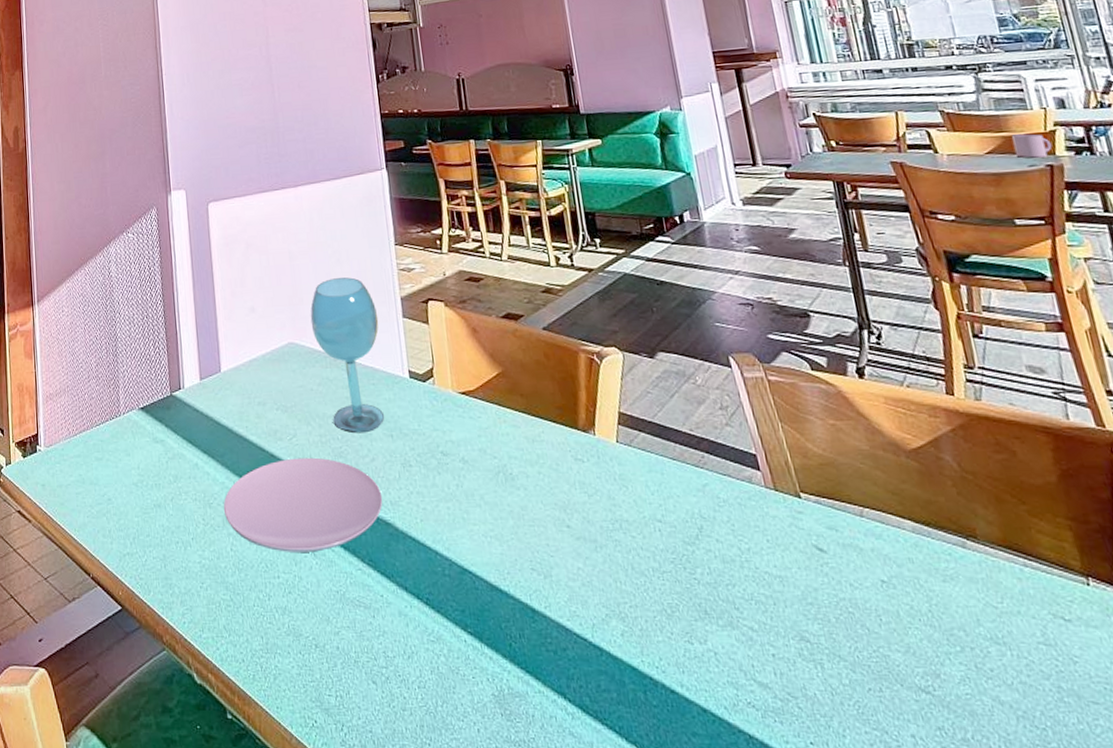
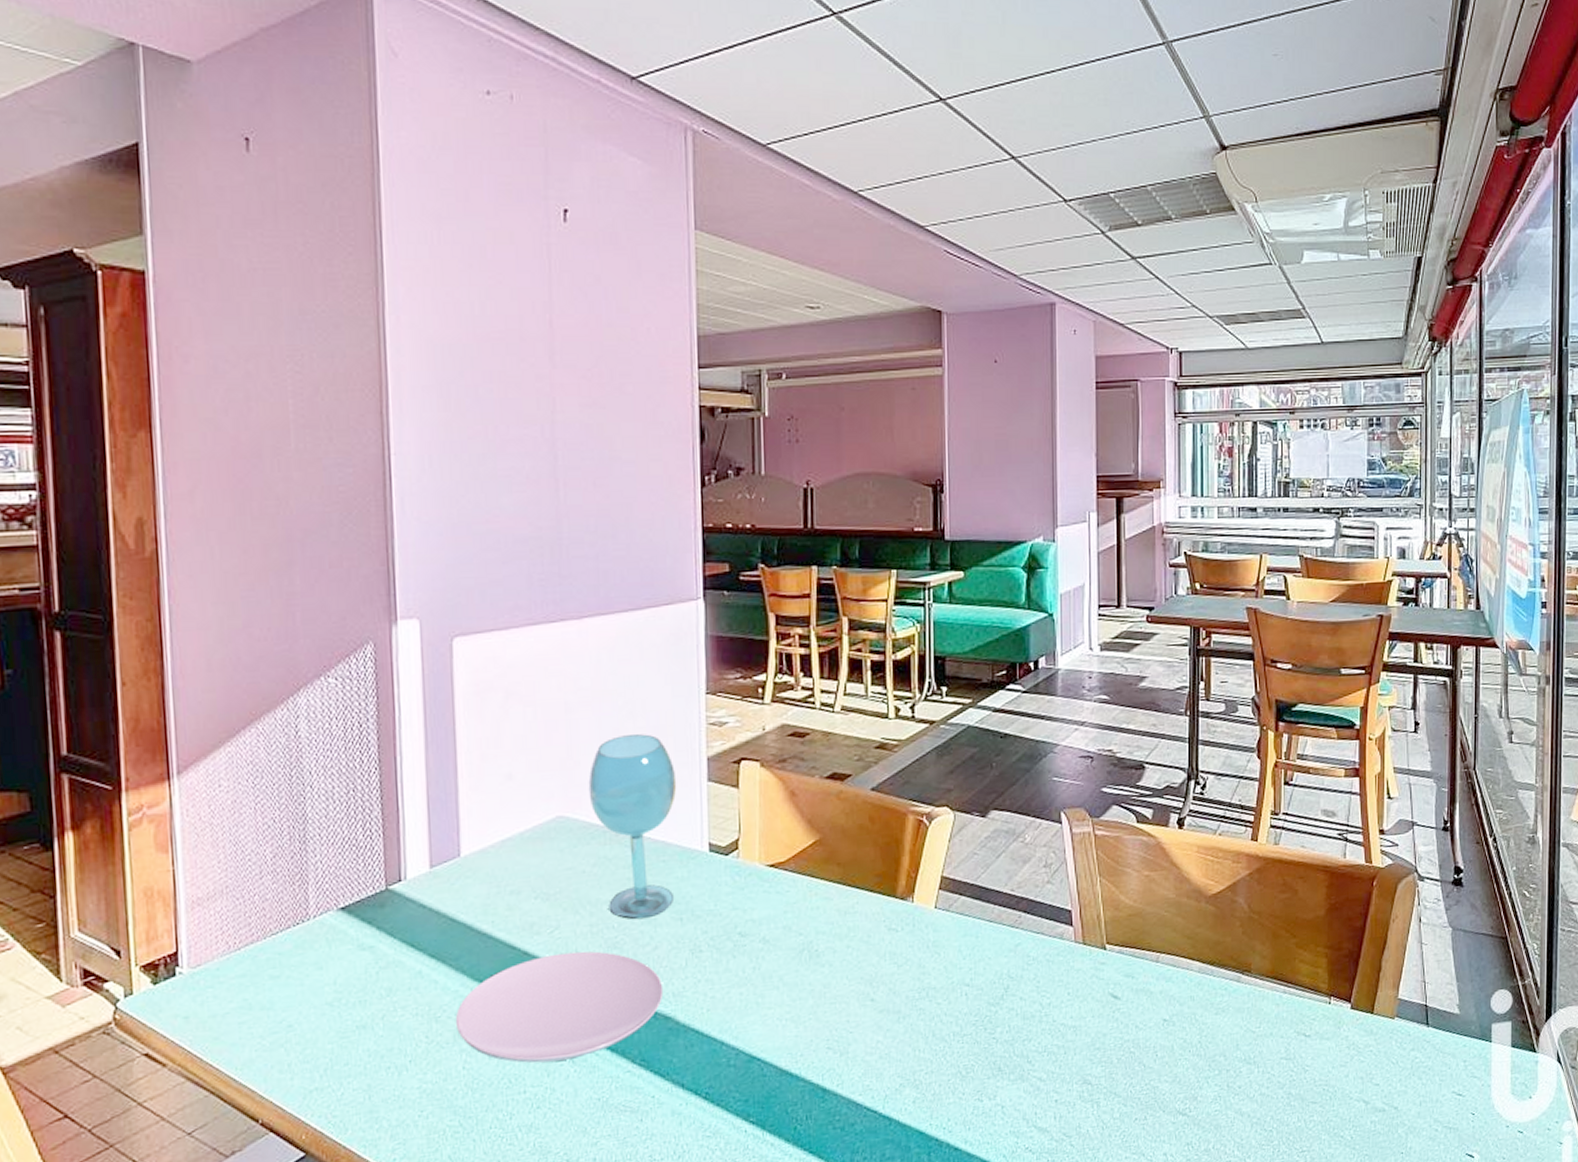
mug: present [1011,133,1053,158] -> none [1354,583,1386,608]

